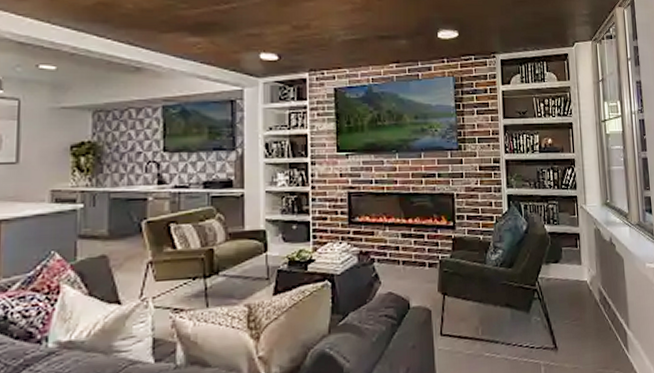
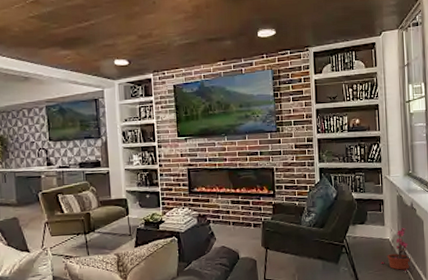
potted plant: none [578,266,612,320] -> present [381,227,411,271]

